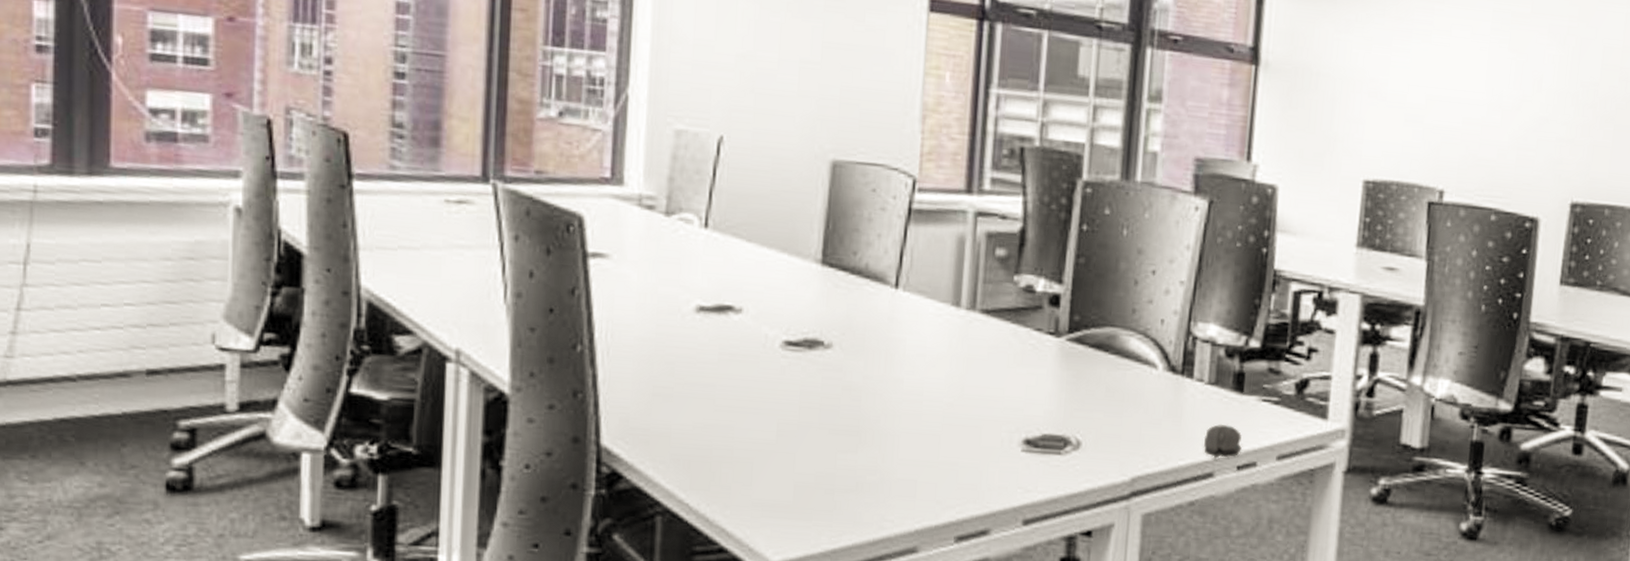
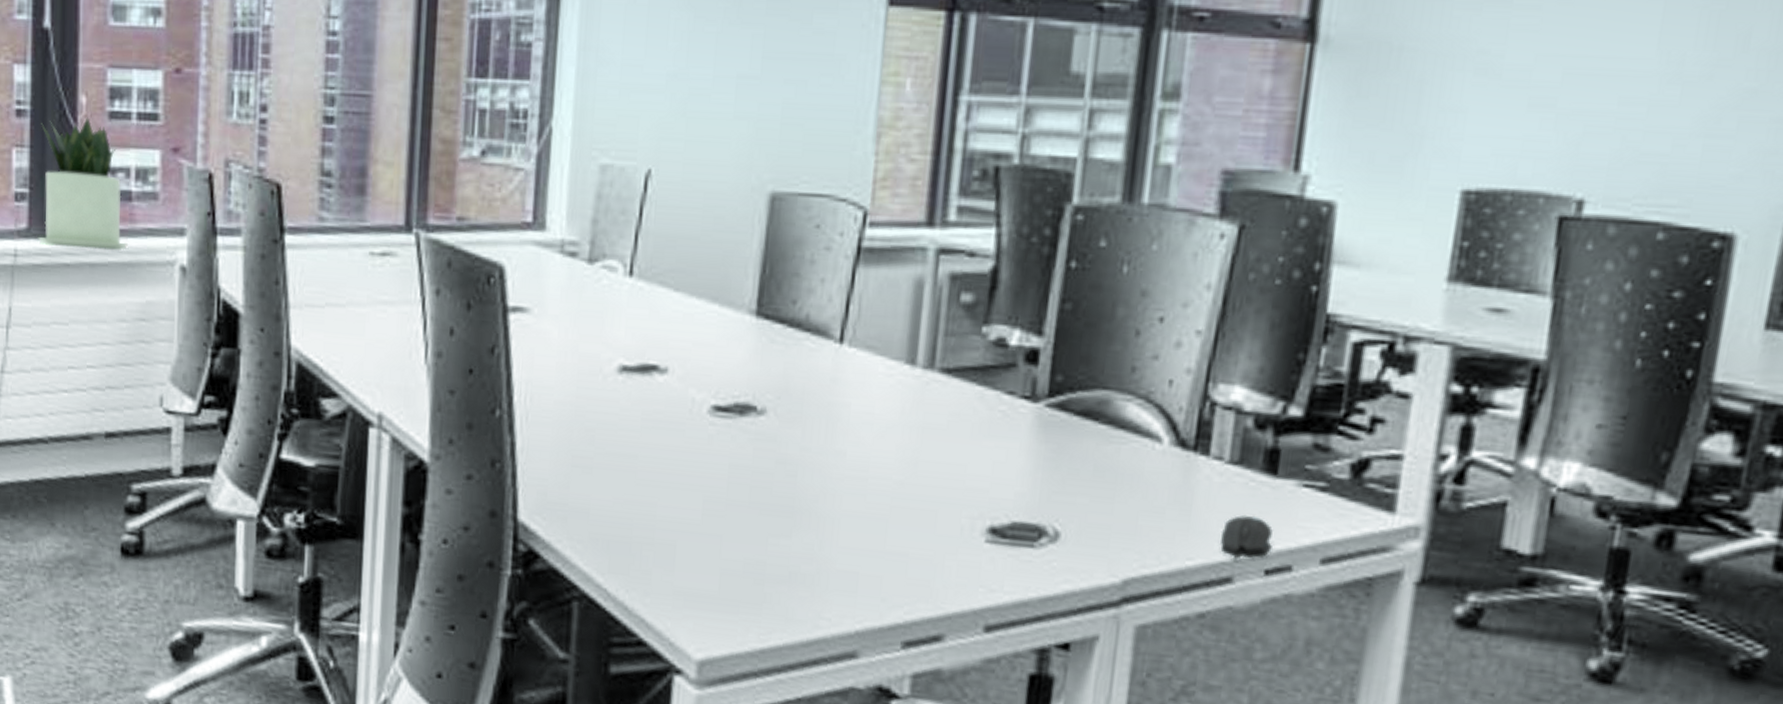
planter: none [62,57,173,191] -> present [37,117,128,251]

